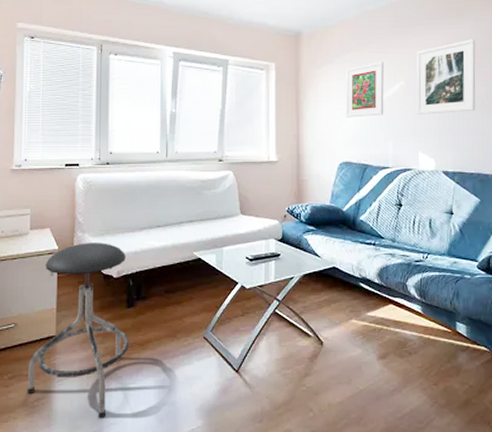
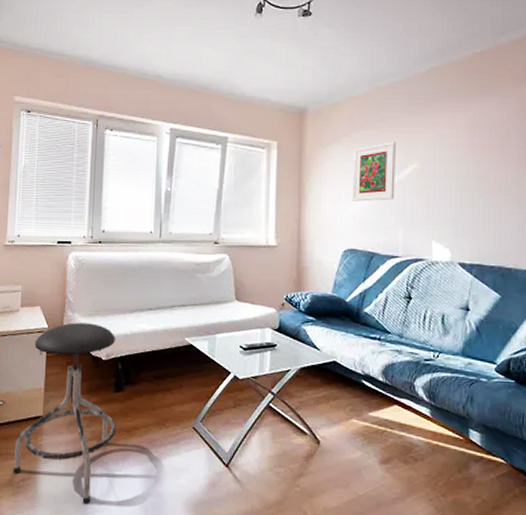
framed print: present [416,39,476,114] -> none [432,119,501,200]

